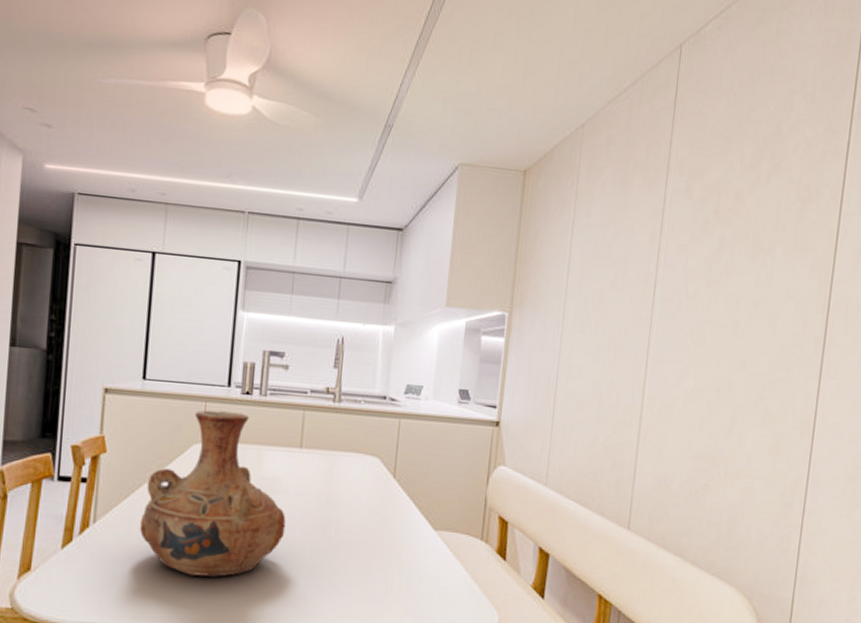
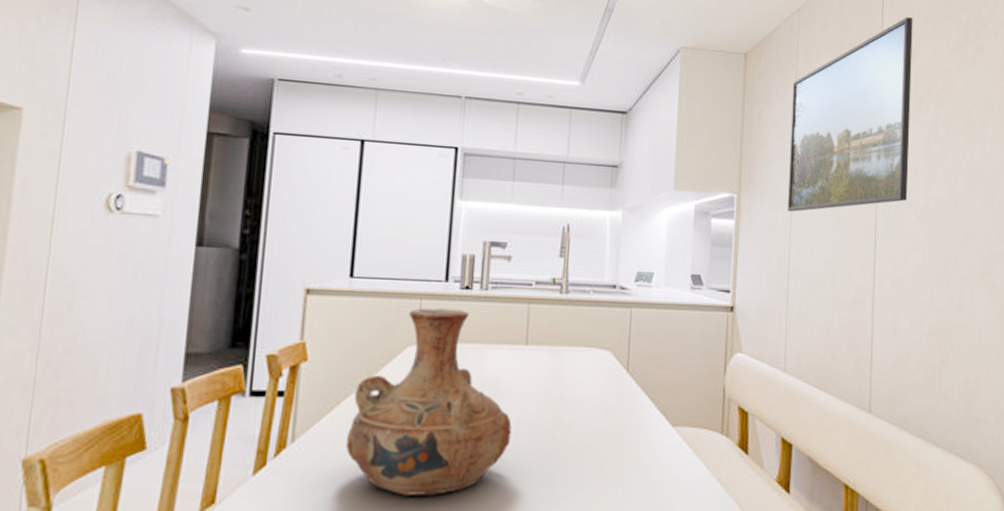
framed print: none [558,132,706,332] -> present [787,17,913,212]

